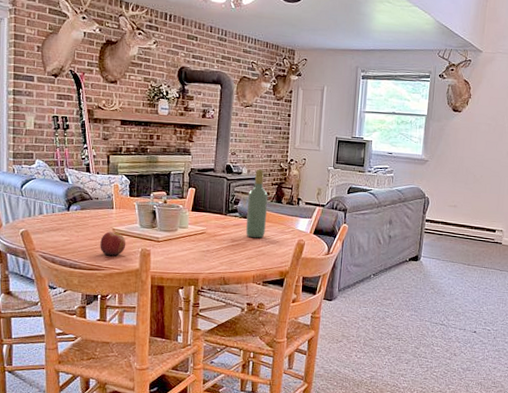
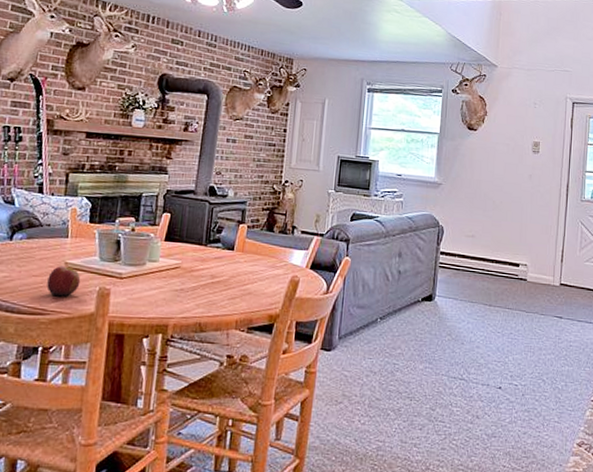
wine bottle: present [246,169,269,238] -> none [229,191,258,274]

